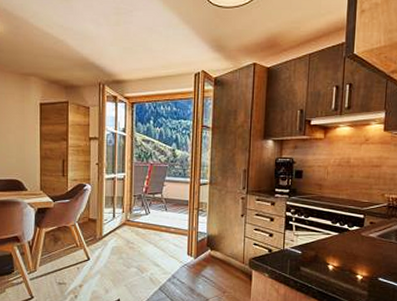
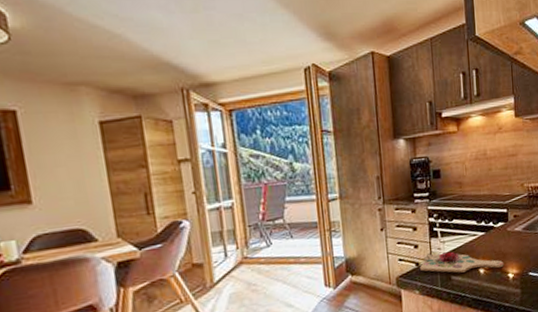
cutting board: none [272,241,354,268] -> present [420,251,504,273]

